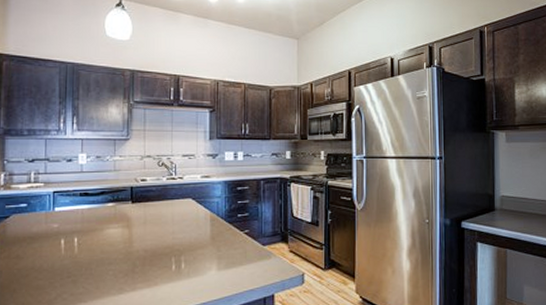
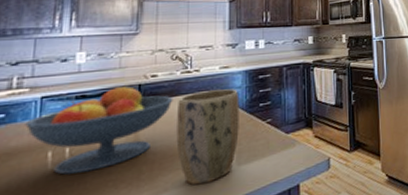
fruit bowl: none [42,187,161,260] -> present [25,85,173,175]
plant pot: none [164,197,219,283] -> present [176,88,240,185]

